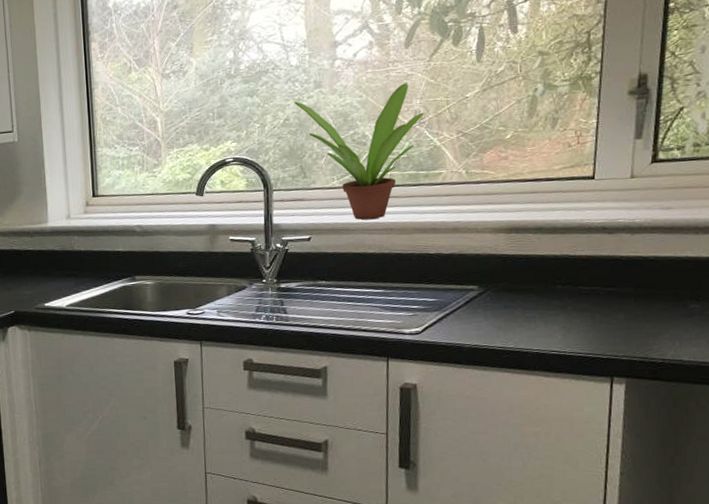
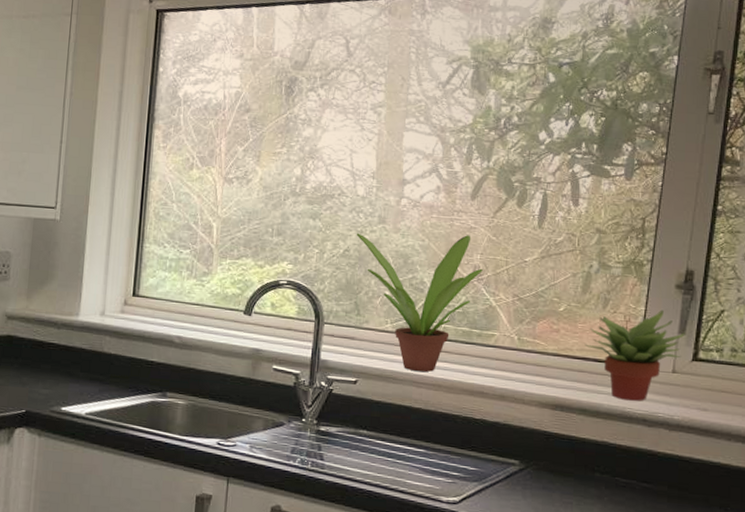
succulent plant: none [535,118,642,214] -> present [584,309,685,402]

